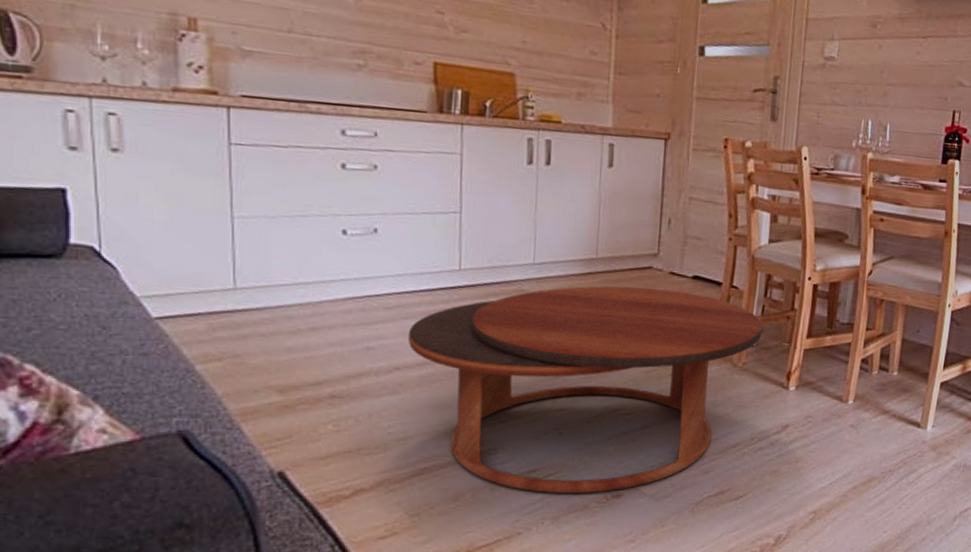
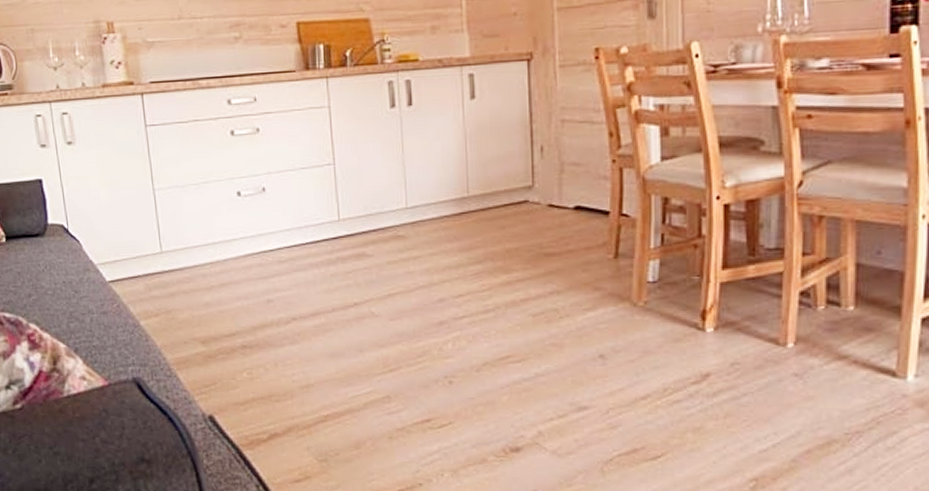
coffee table: present [407,286,763,493] -> none [300,223,665,446]

